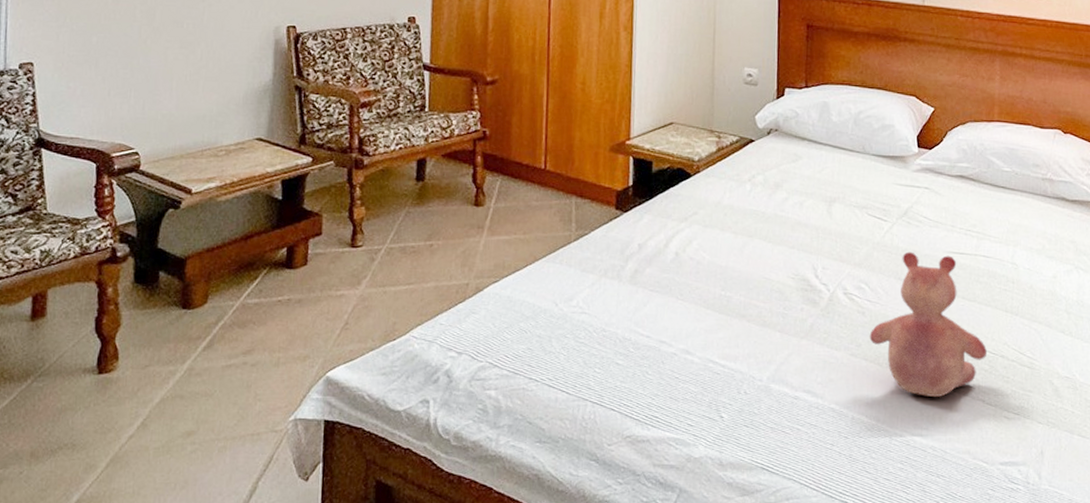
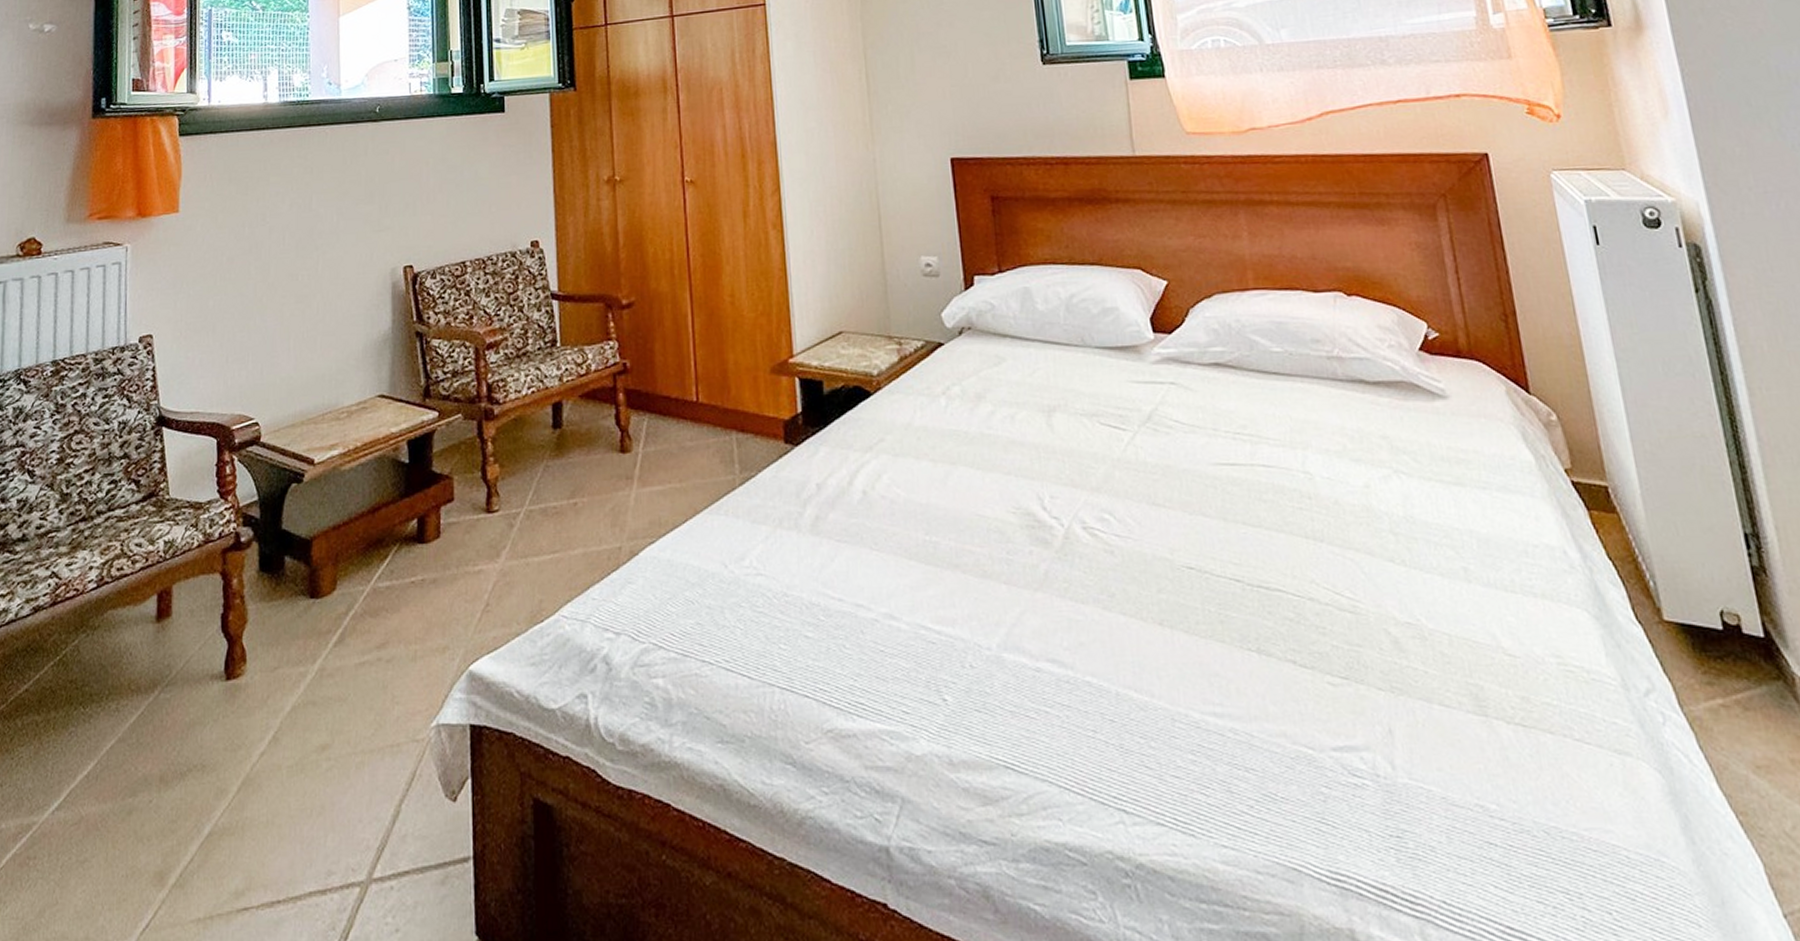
teddy bear: present [869,251,988,397] -> none [1124,467,1290,660]

